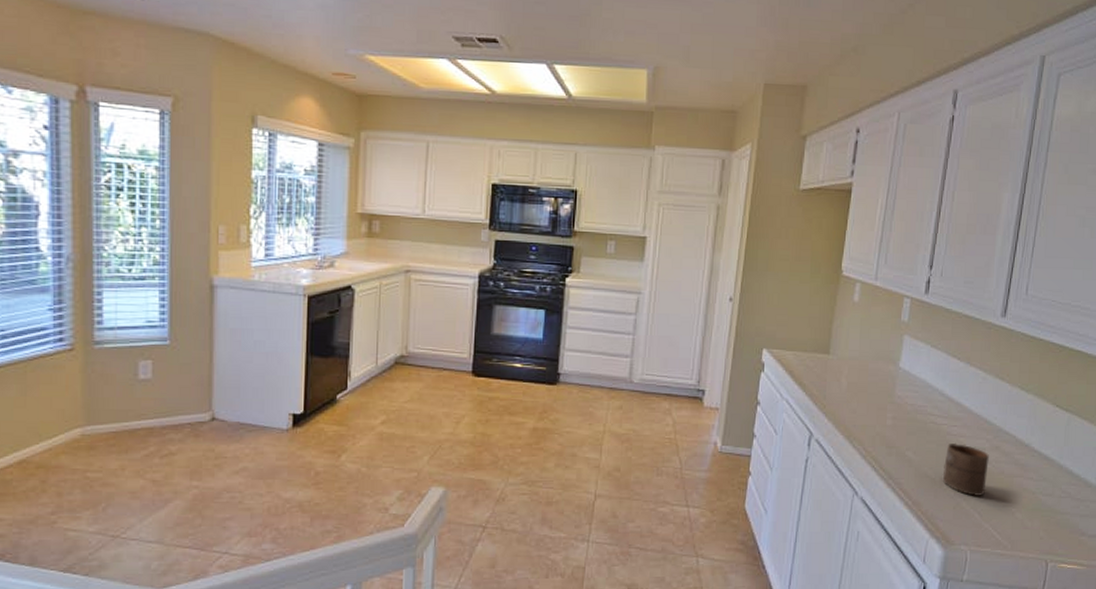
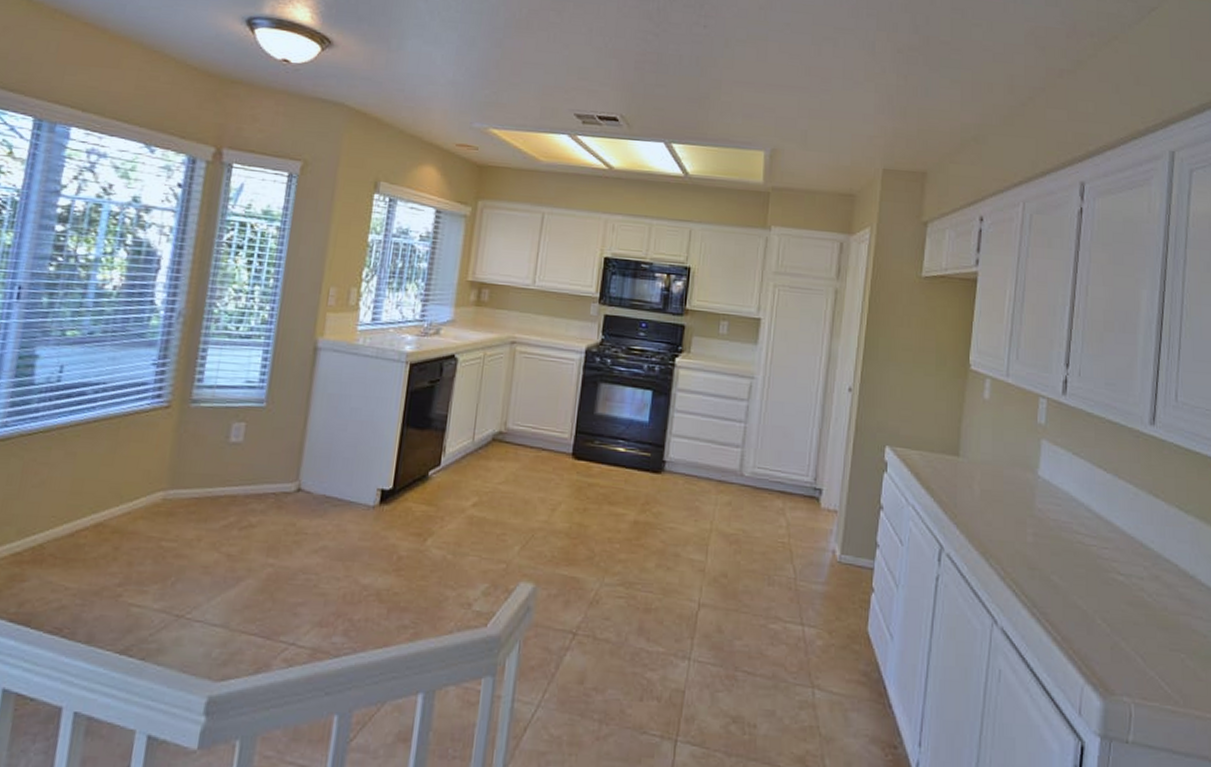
cup: present [942,442,989,497] -> none [1095,568,1149,637]

